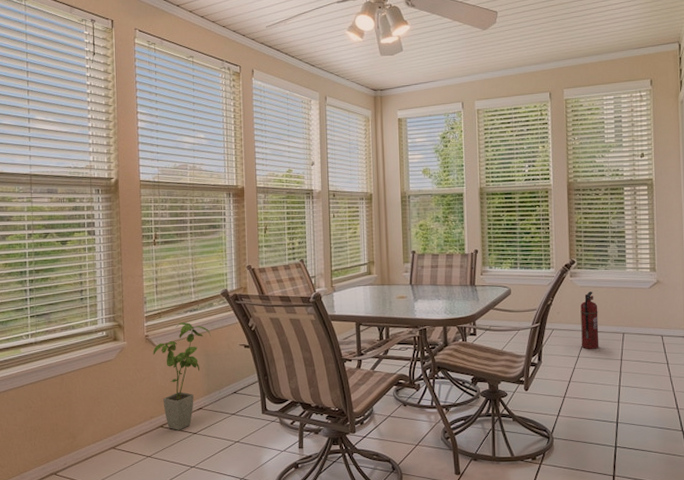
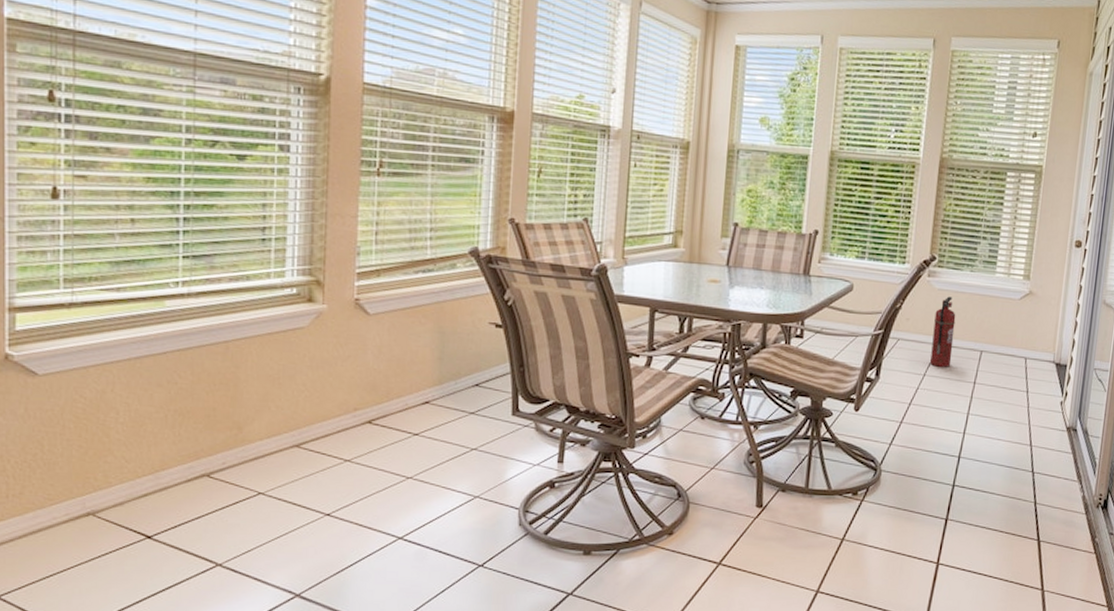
house plant: present [153,322,211,430] -> none [364,286,450,429]

